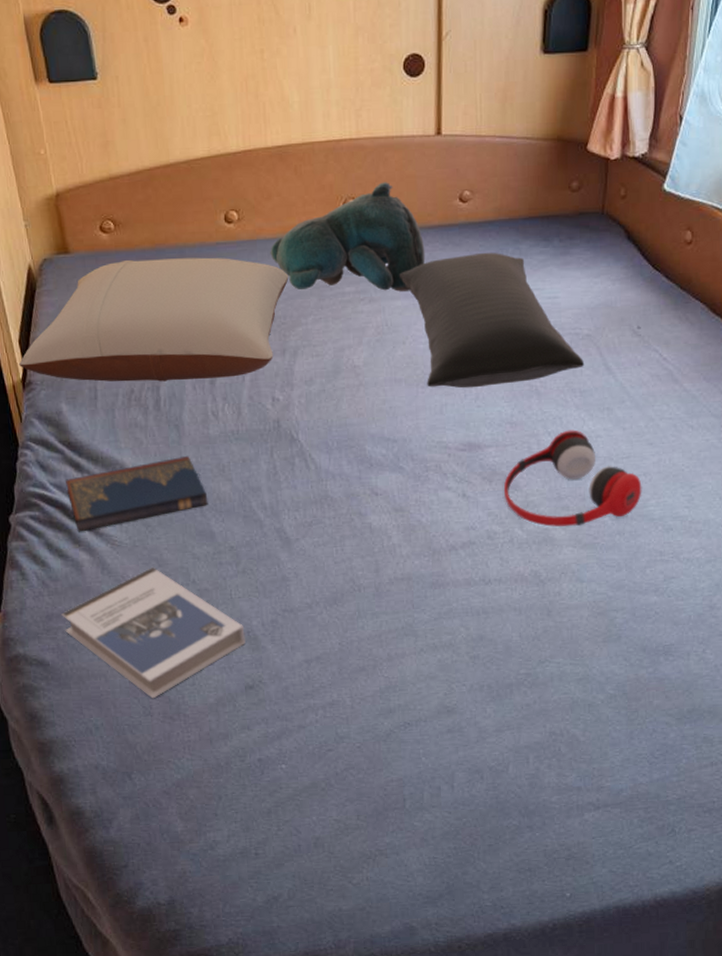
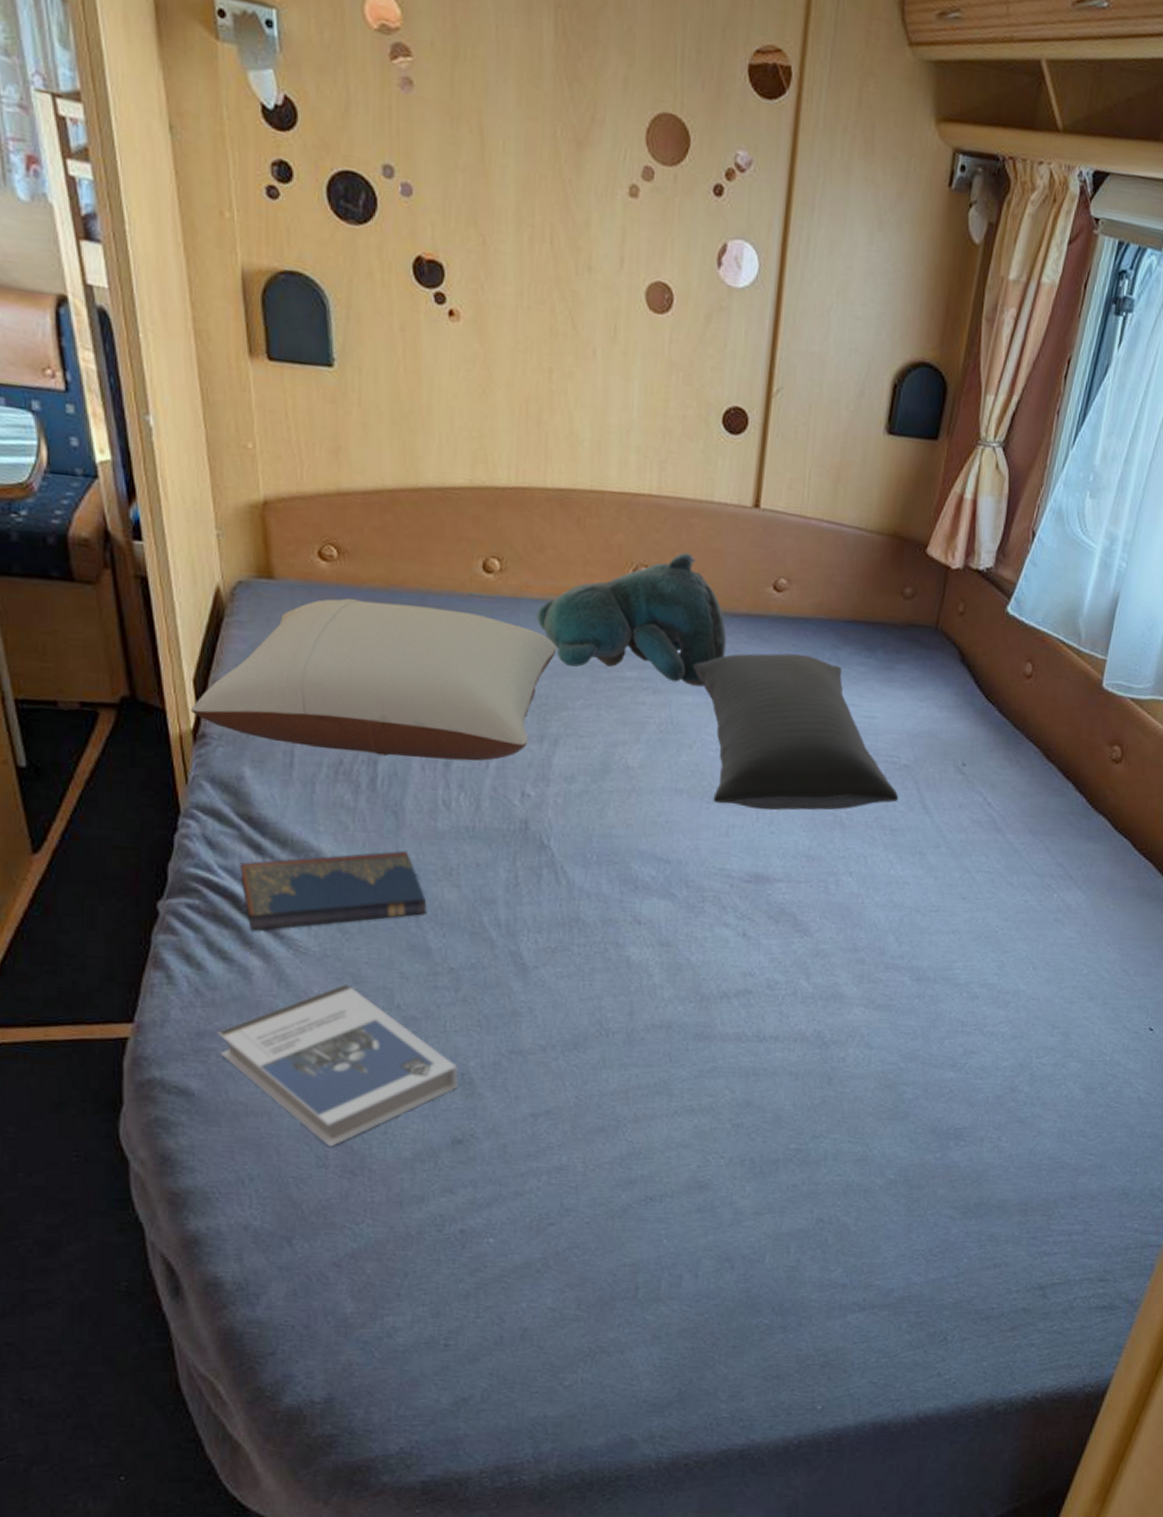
headphones: present [503,429,642,527] -> none [791,872,950,985]

